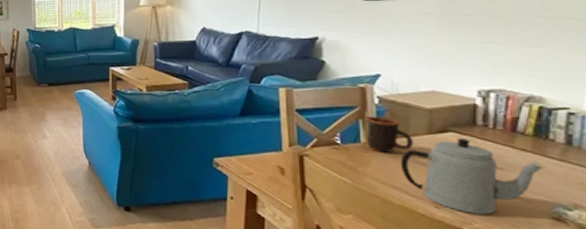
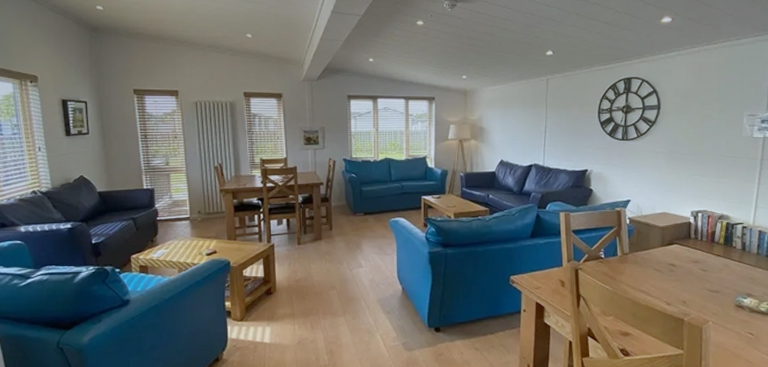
mug: present [365,116,414,153] -> none [621,234,653,263]
teapot: present [400,138,544,215] -> none [644,249,731,307]

